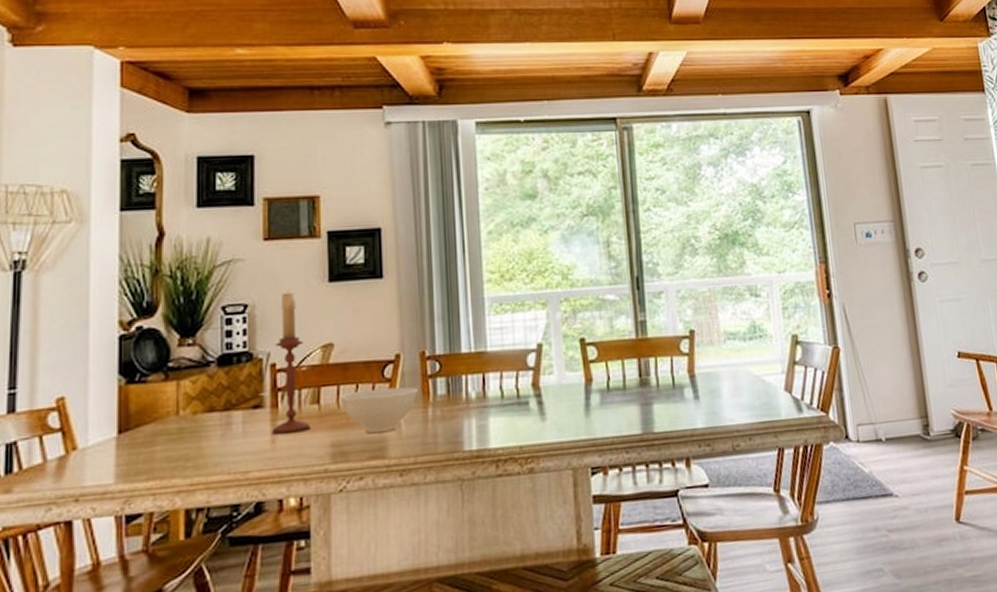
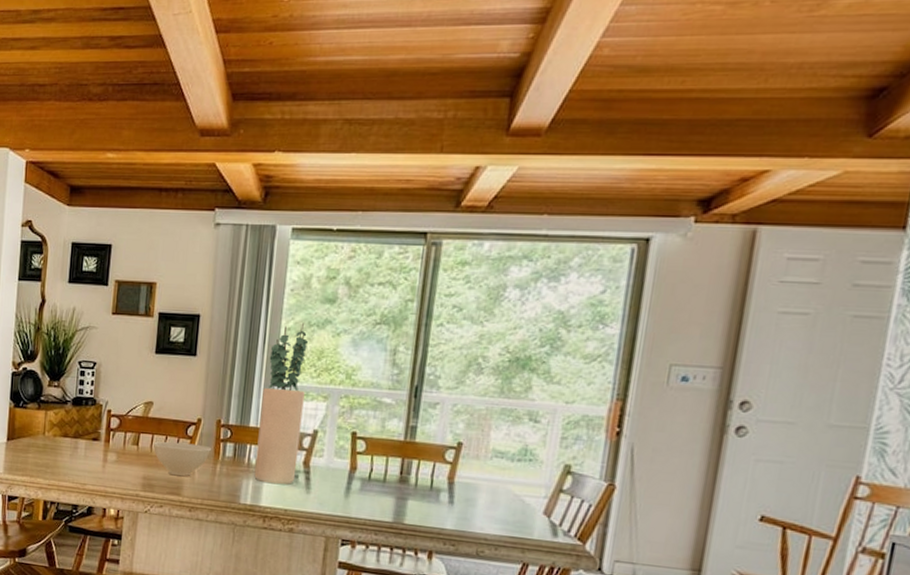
candlestick: present [272,290,311,436] -> none [103,356,132,465]
vase: none [471,224,526,419] -> present [254,323,309,485]

